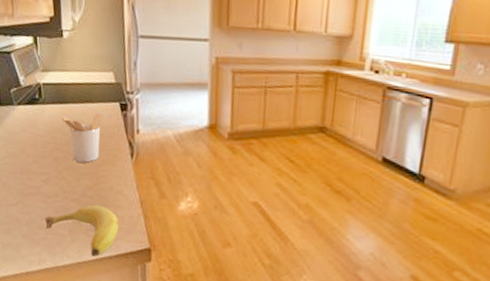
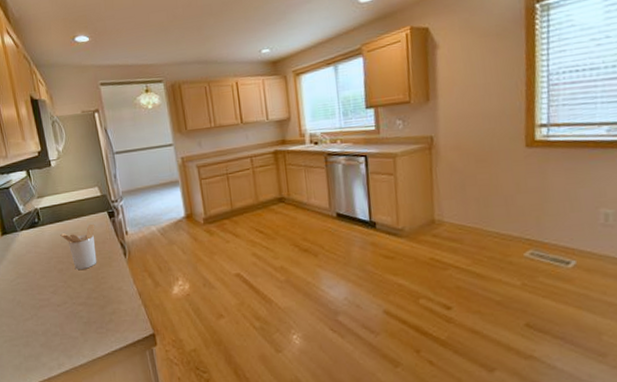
fruit: present [44,204,119,257] -> none [58,304,124,351]

